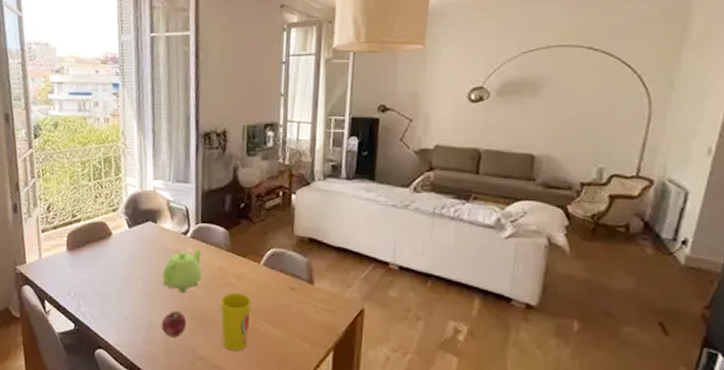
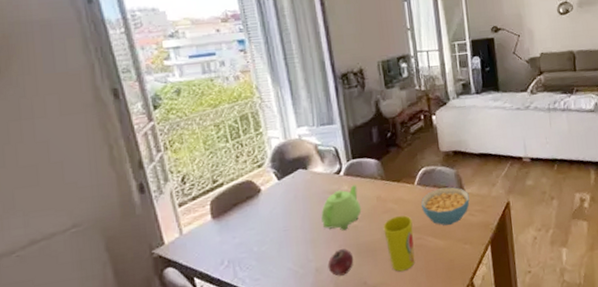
cereal bowl: none [264,275,318,317] -> present [421,187,470,226]

